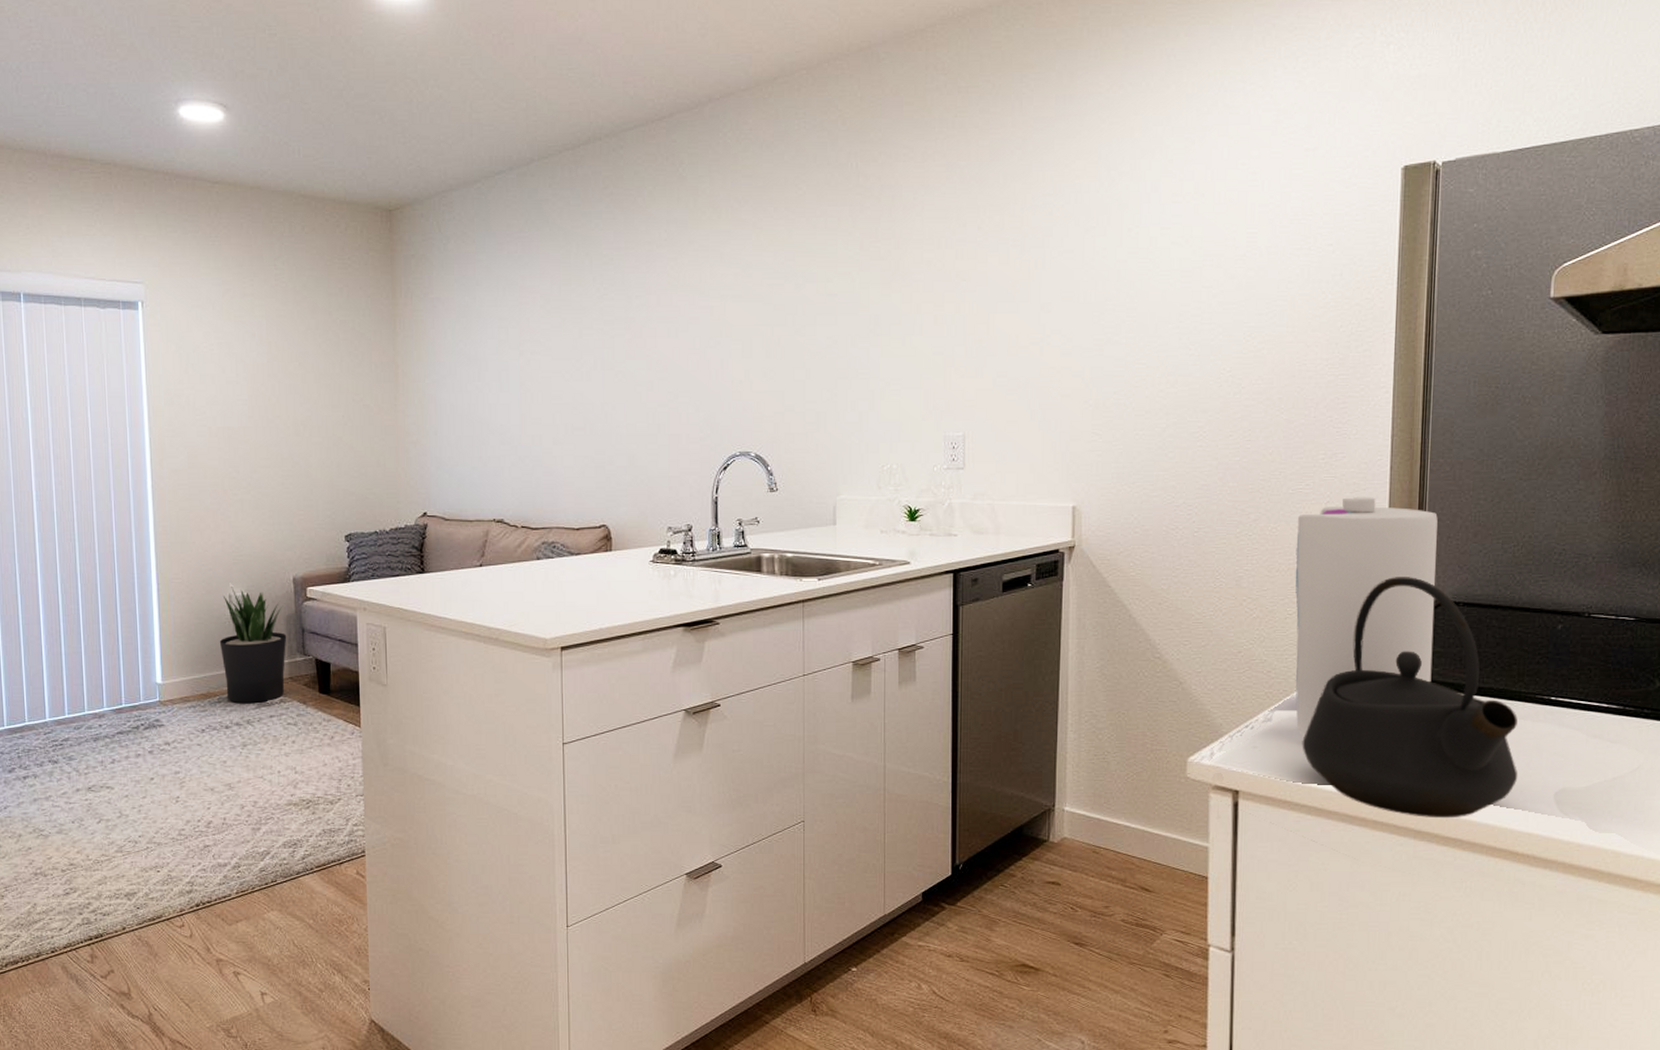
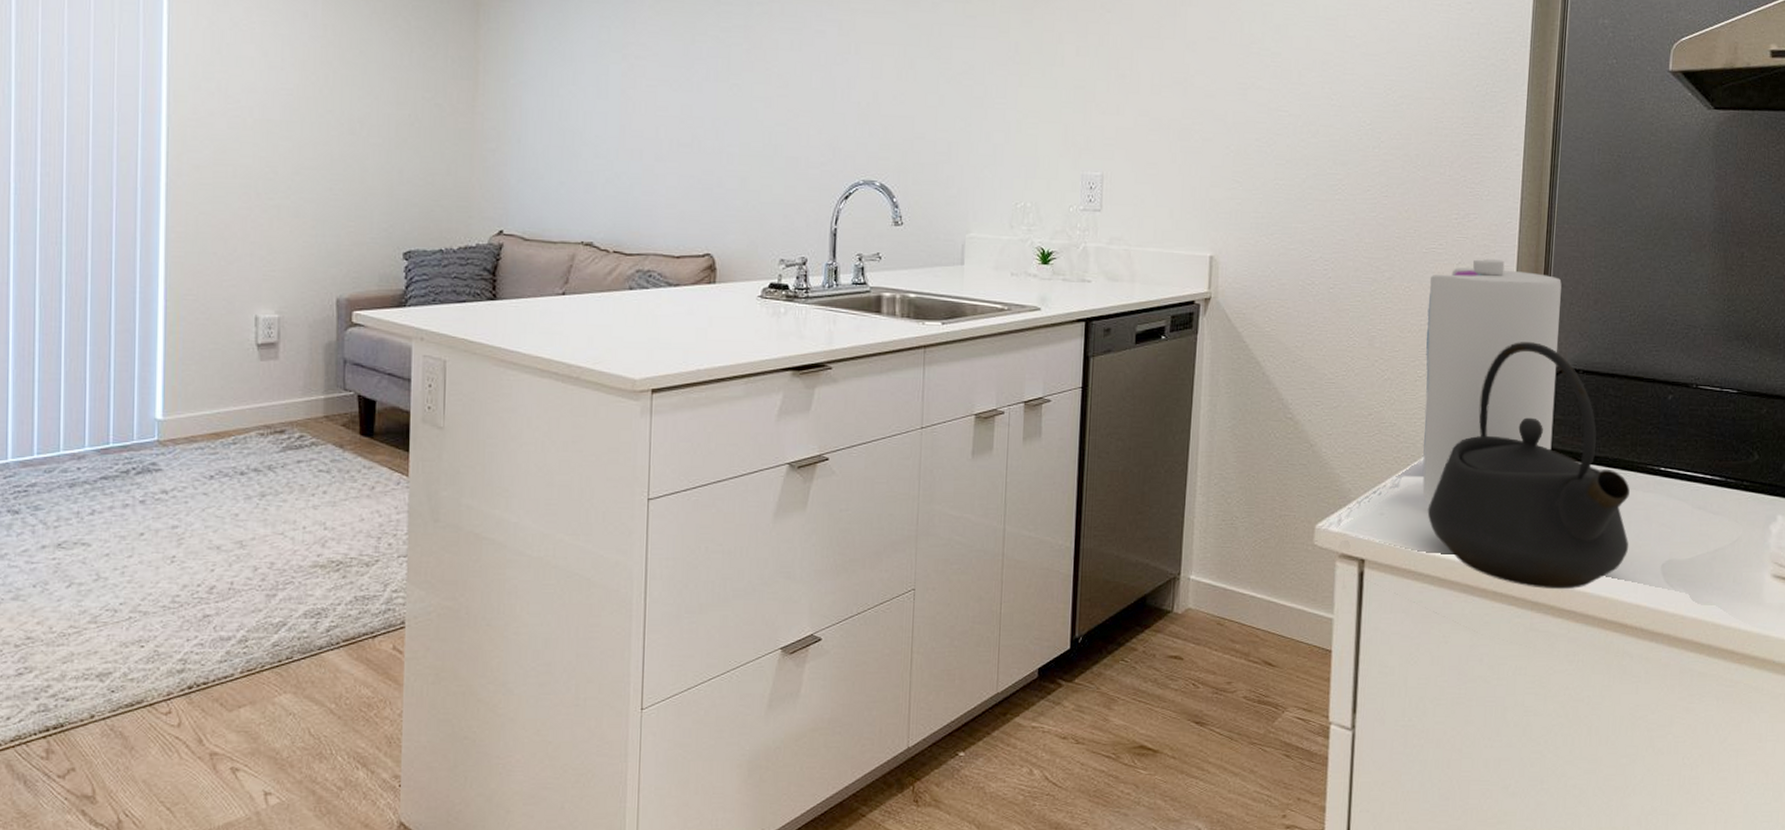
planter: present [219,587,287,704] -> none [239,307,325,446]

